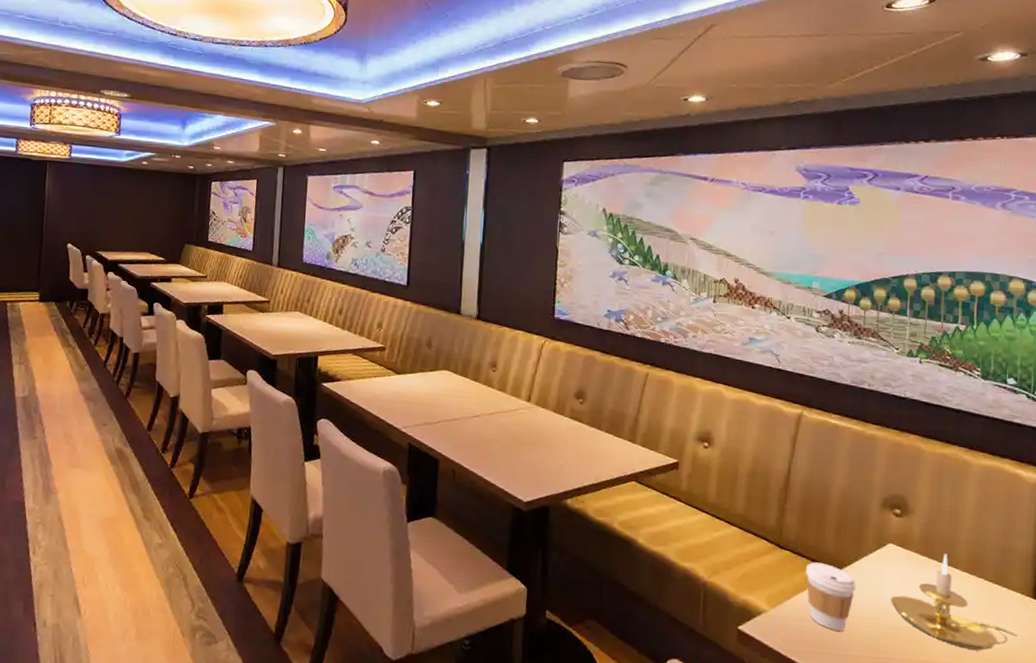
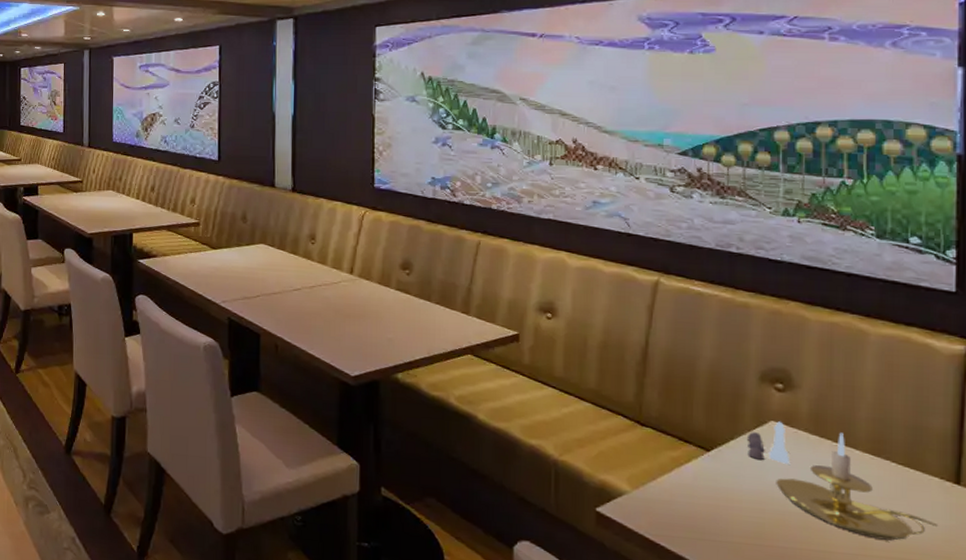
coffee cup: present [805,562,856,631] -> none [672,440,733,516]
salt and pepper shaker set: none [868,544,902,583] -> present [746,421,789,464]

